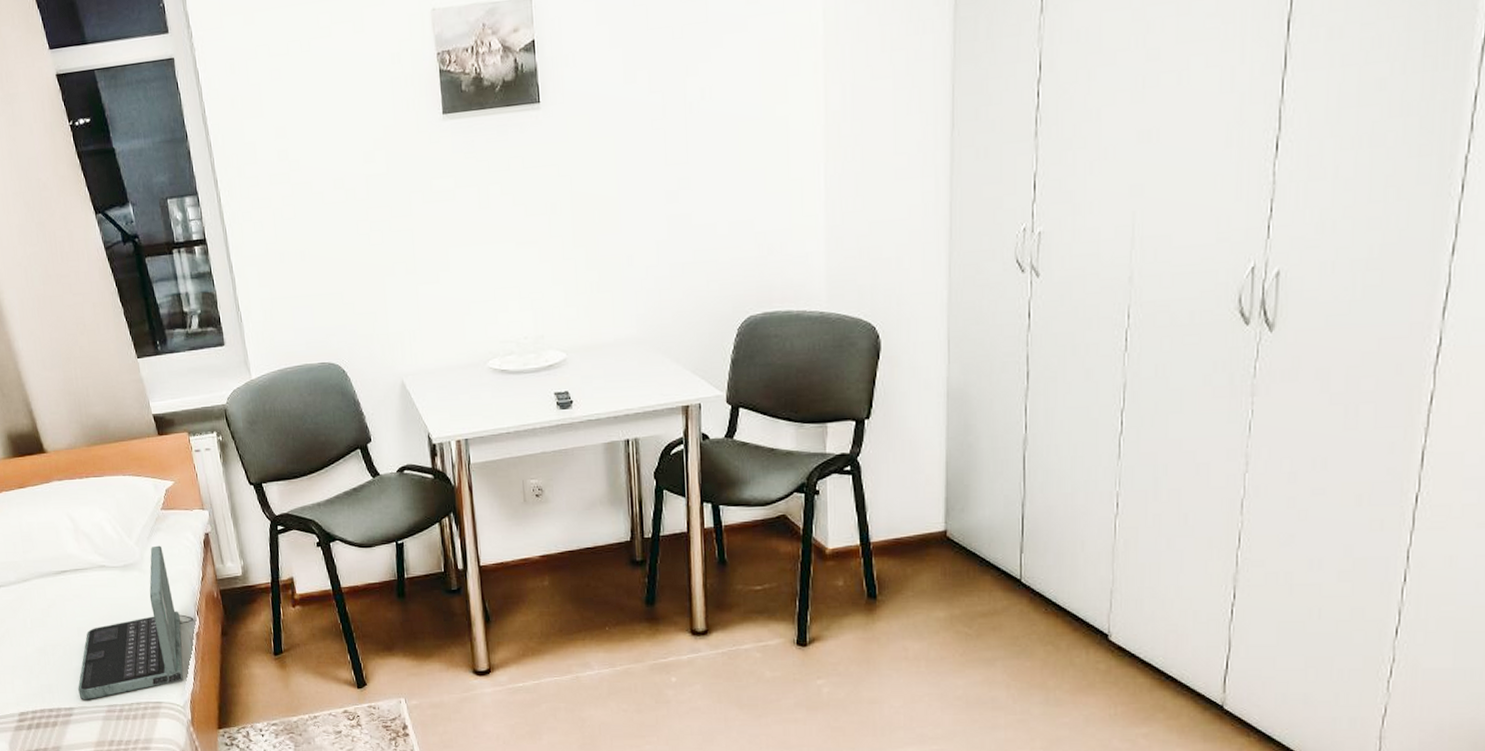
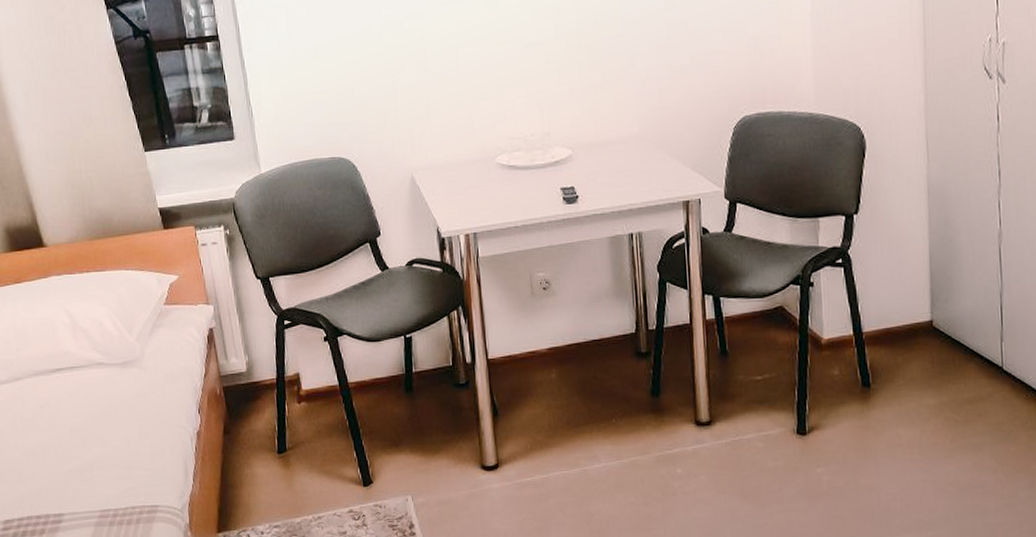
laptop: present [78,545,194,700] -> none [69,341,195,506]

